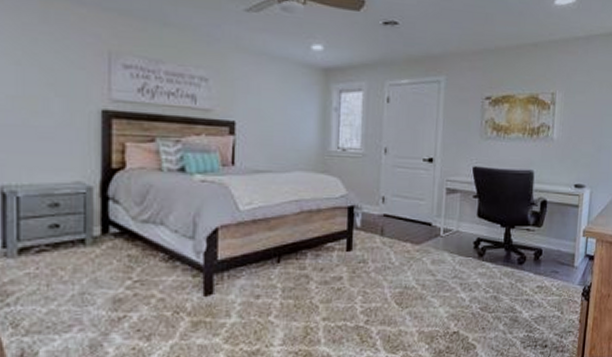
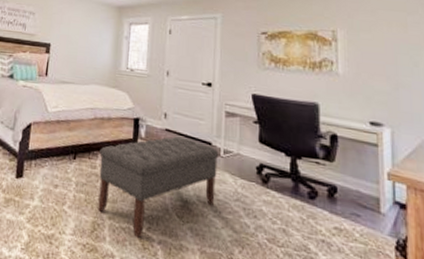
bench: none [309,221,439,332] -> present [98,136,219,238]

